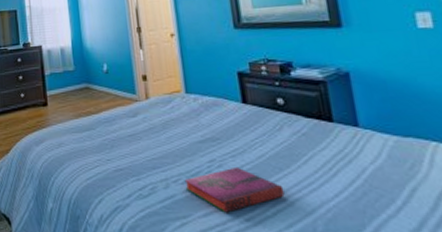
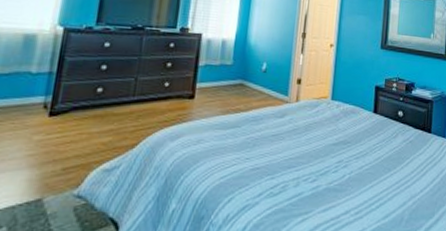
hardback book: present [184,166,285,213] -> none [312,167,388,208]

